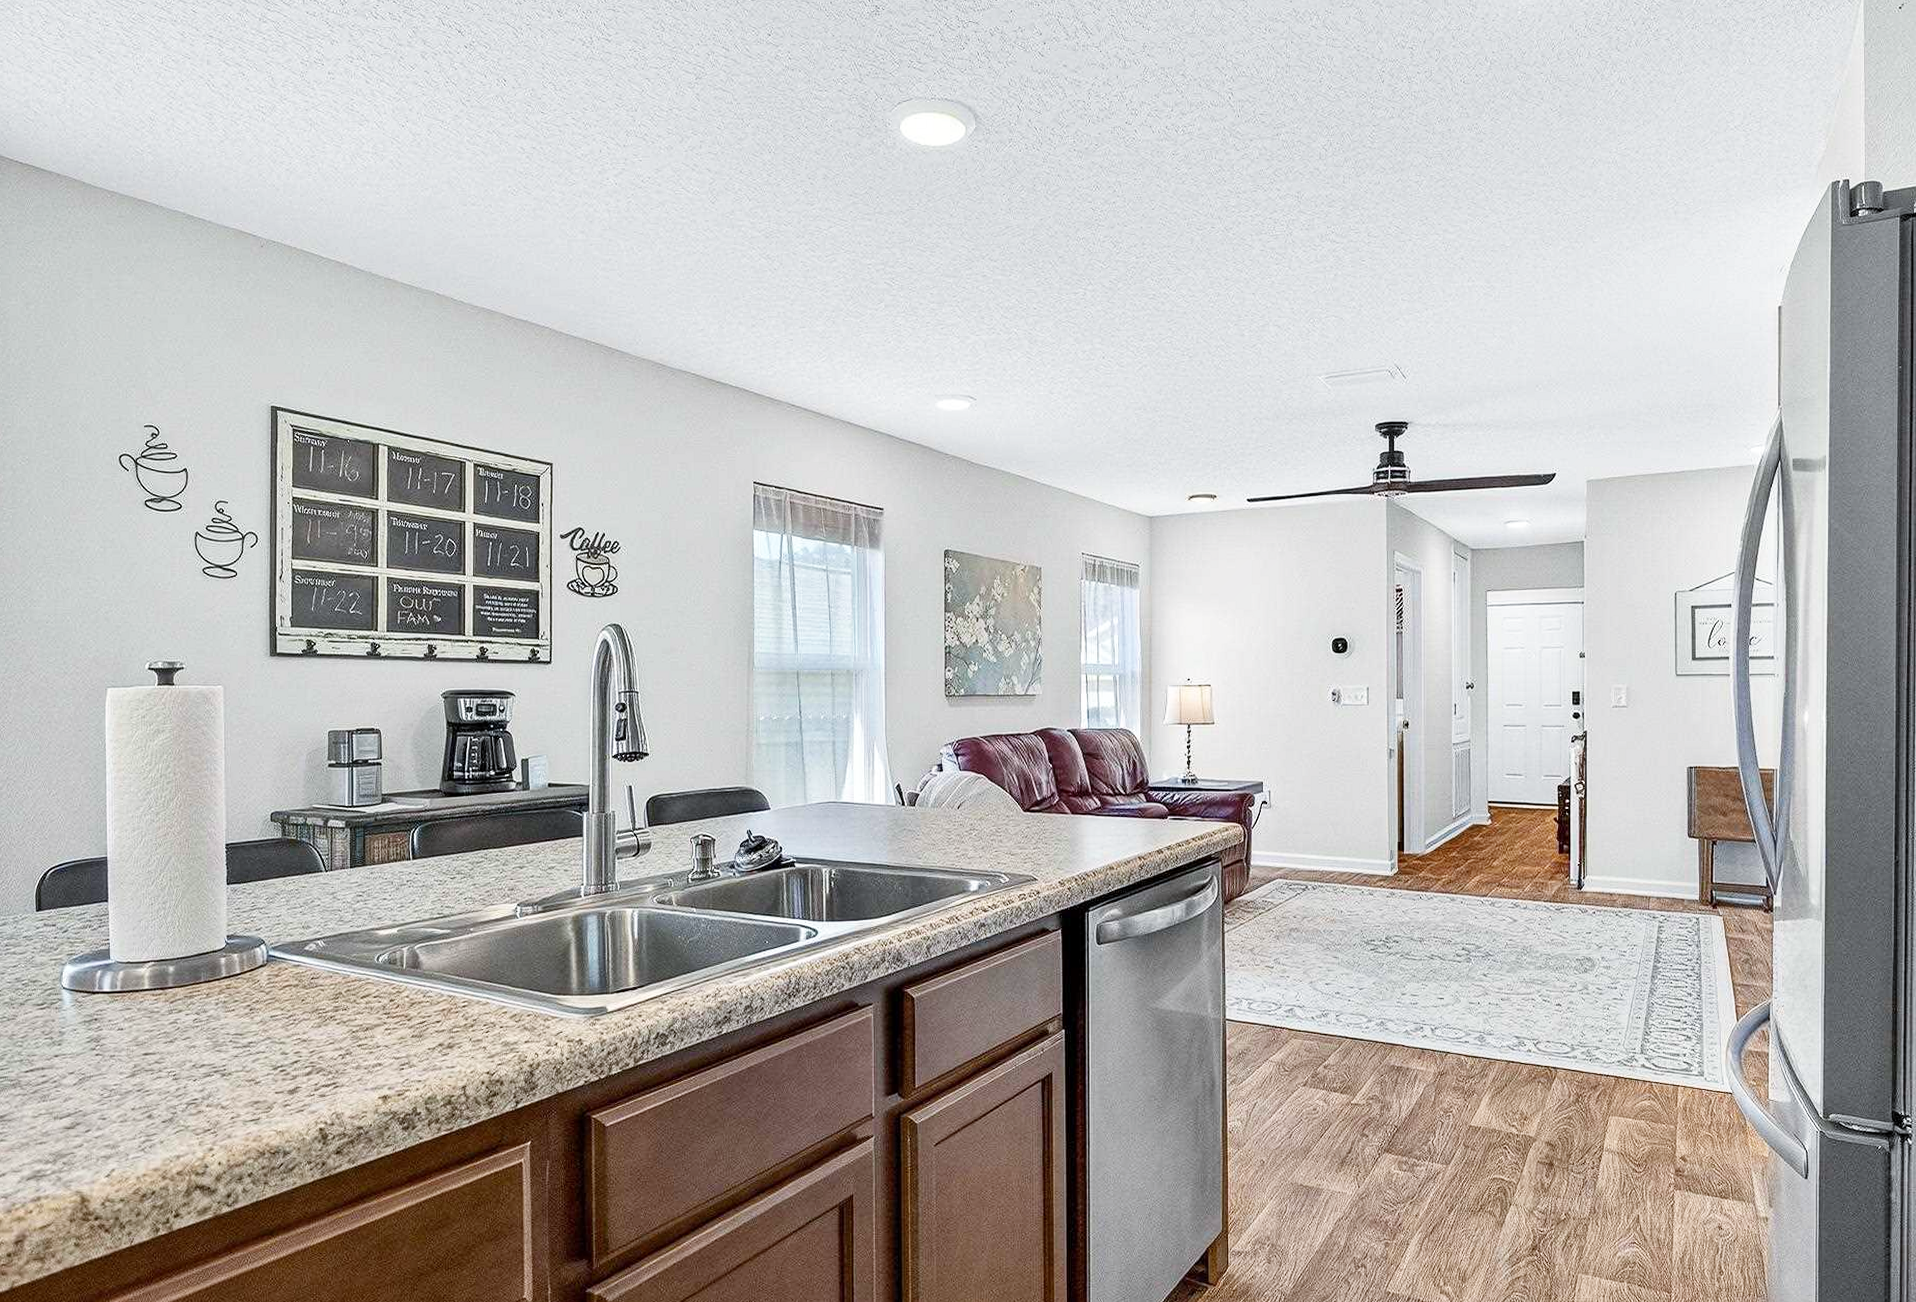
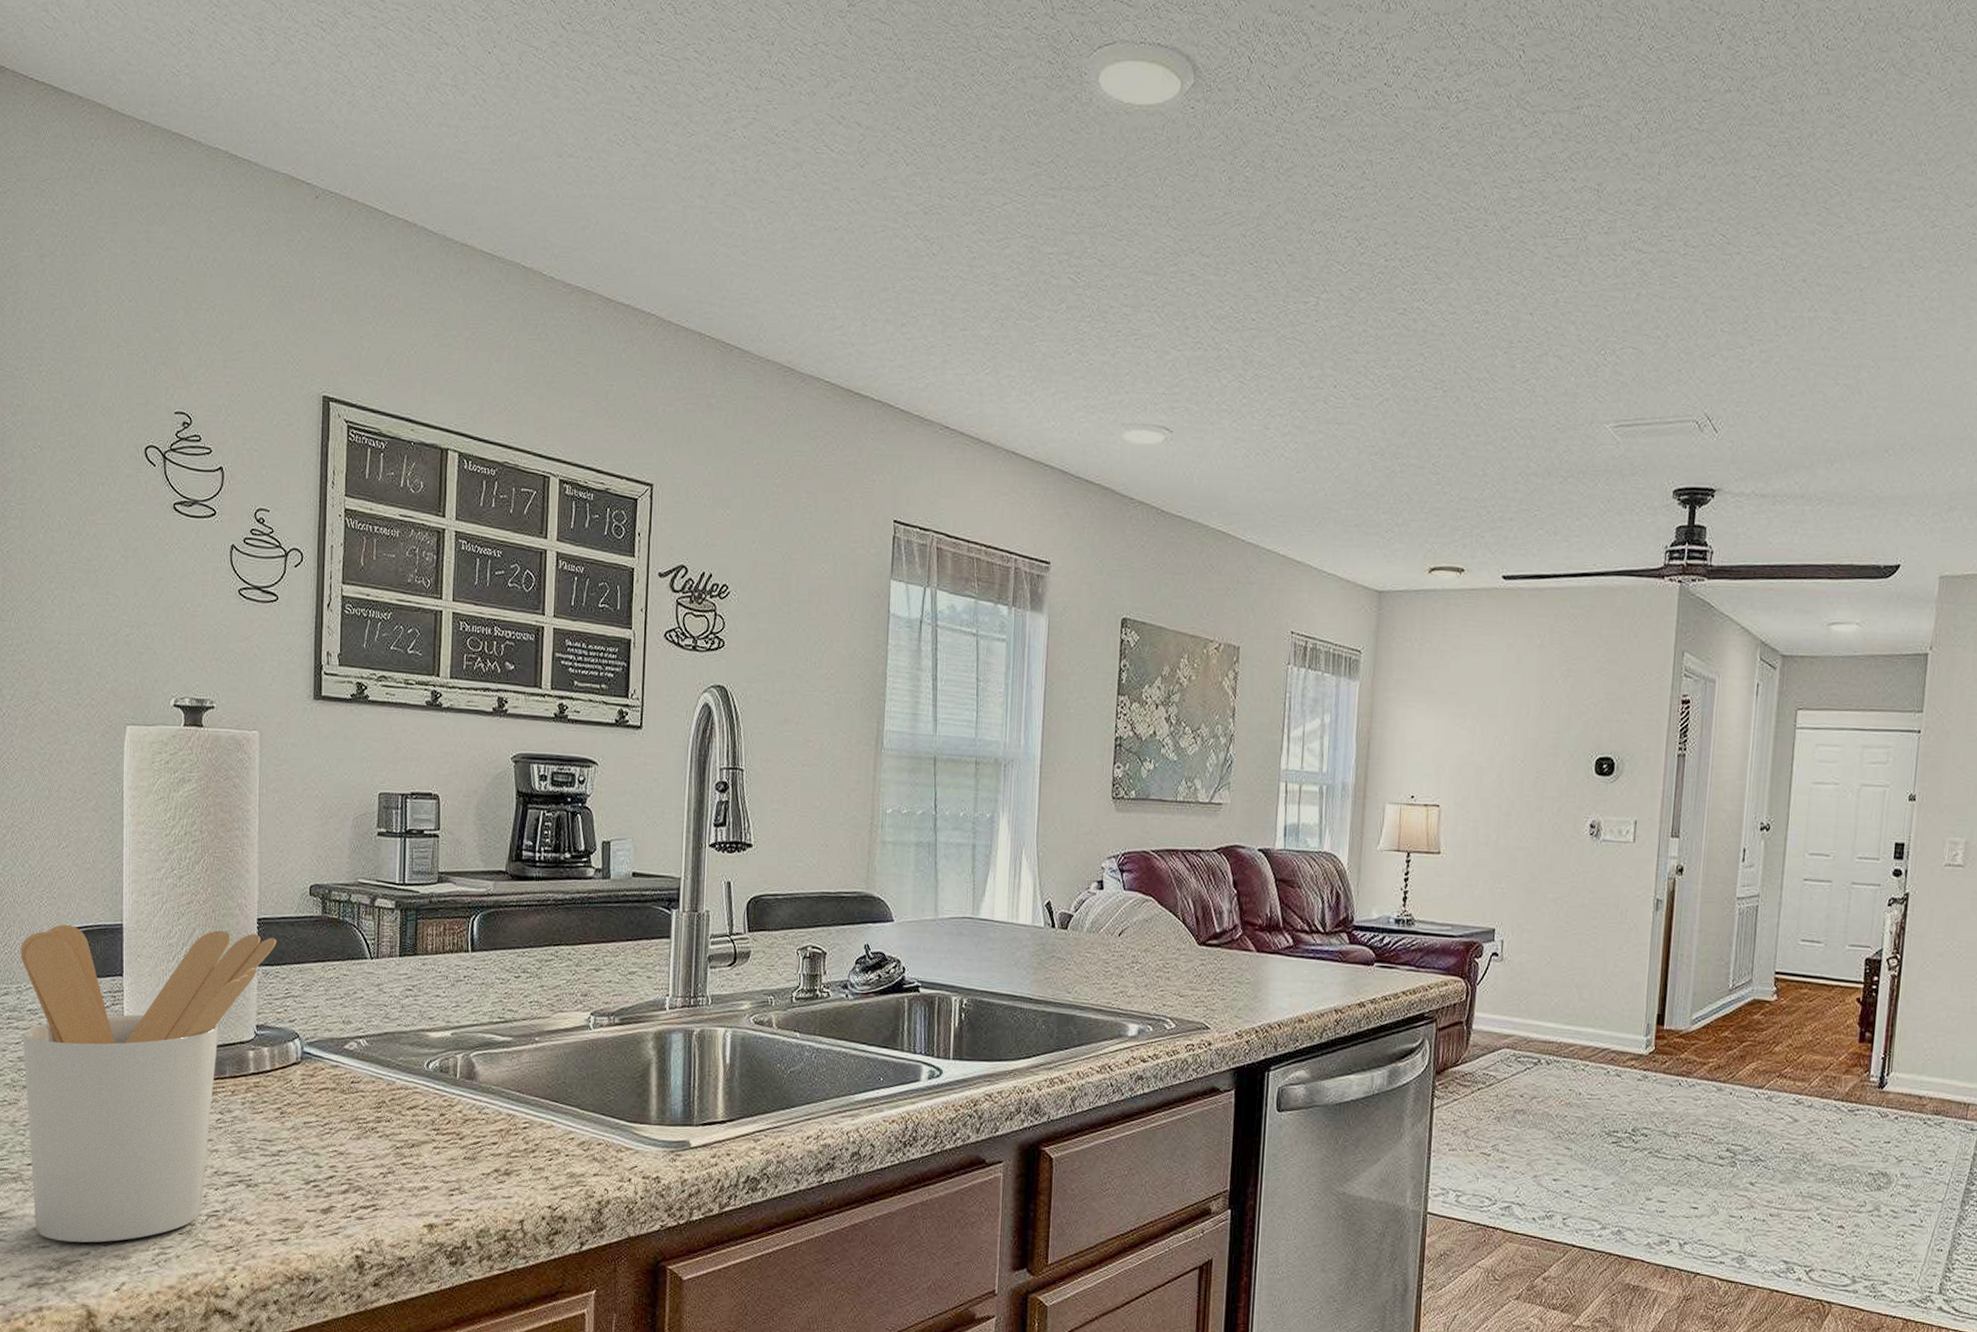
utensil holder: none [16,856,243,1137] -> present [20,925,277,1243]

